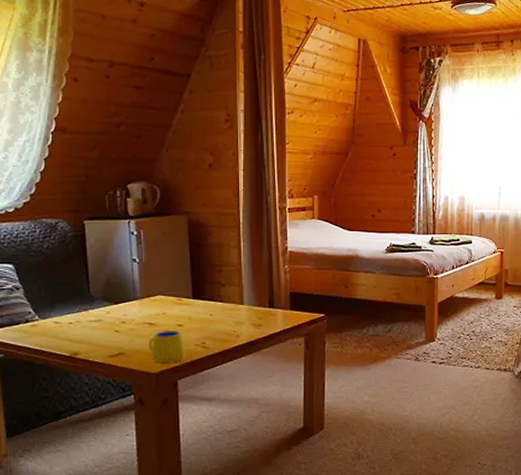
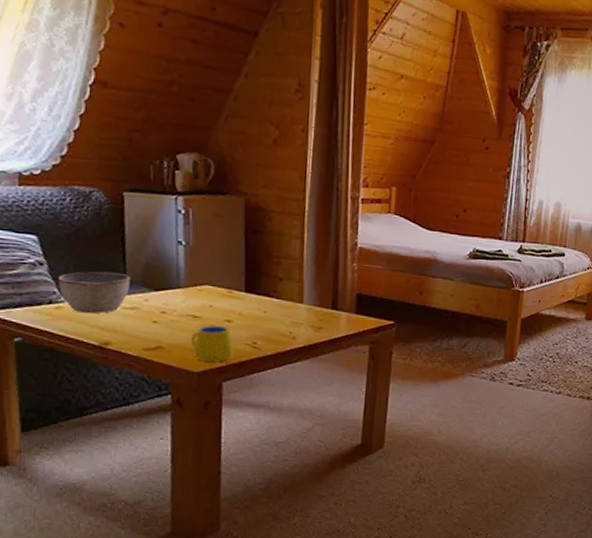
bowl: none [32,290,93,329] -> present [57,271,130,314]

